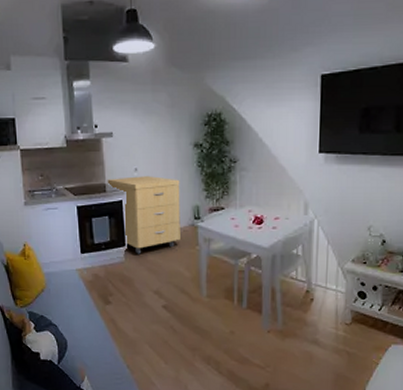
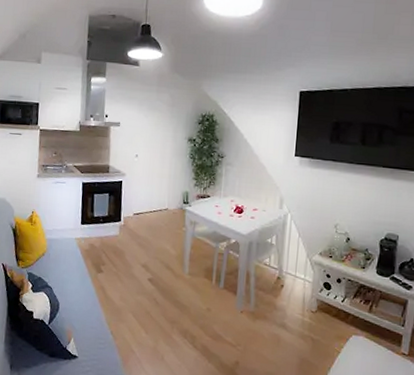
storage cabinet: present [107,176,180,254] -> none [110,161,174,230]

